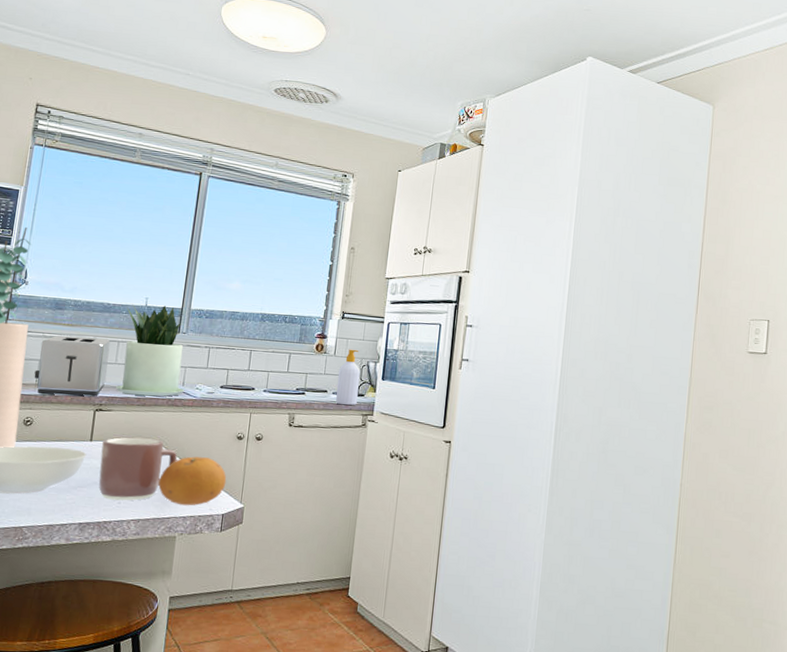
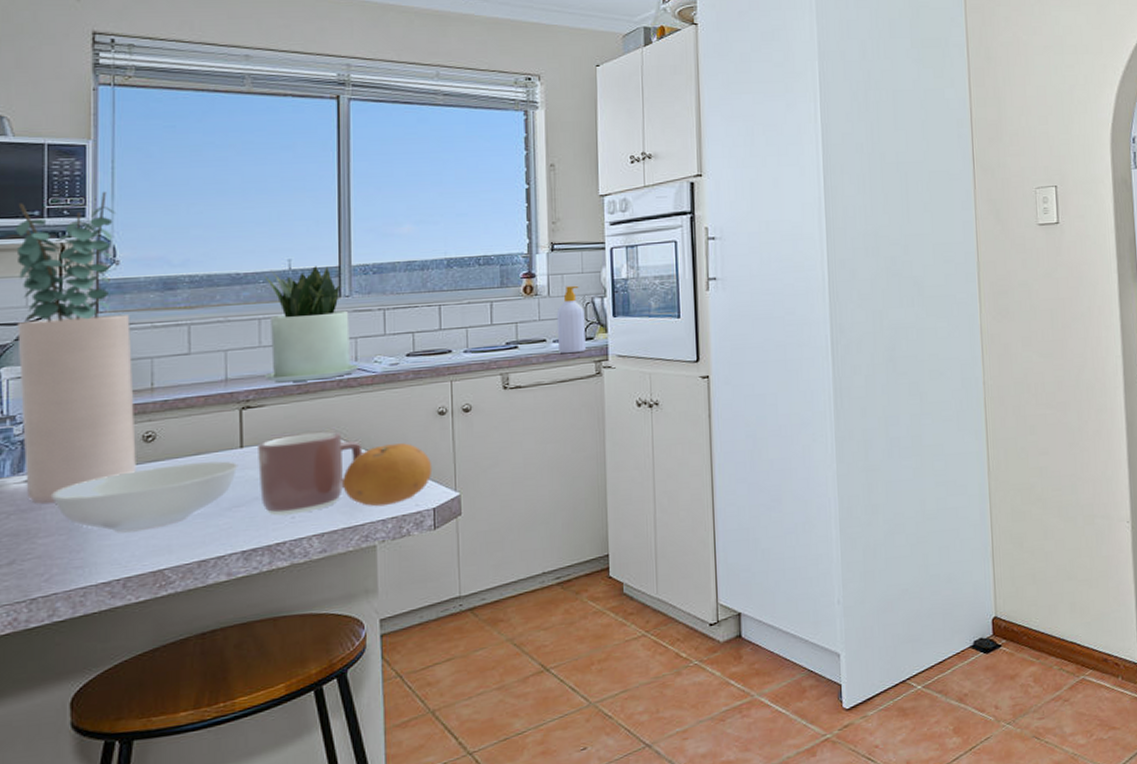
toaster: present [34,335,111,396] -> none [148,318,250,400]

